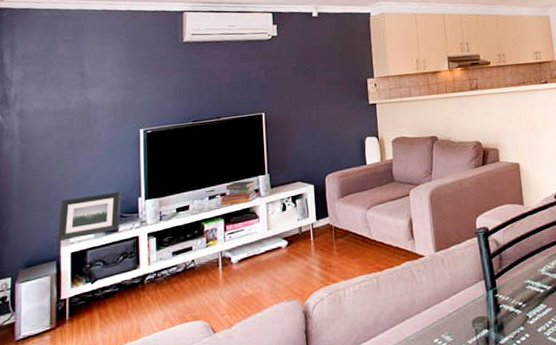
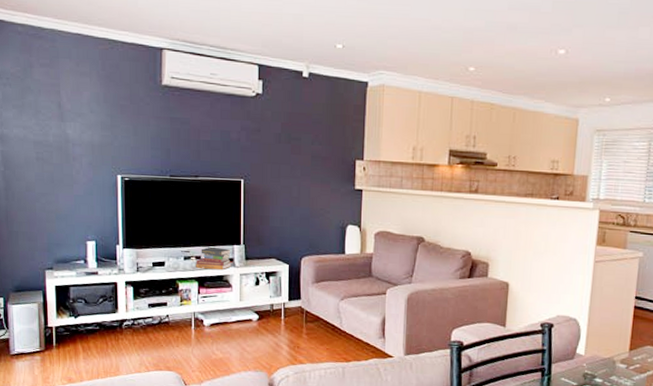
picture frame: present [57,192,121,241] -> none [42,234,100,274]

